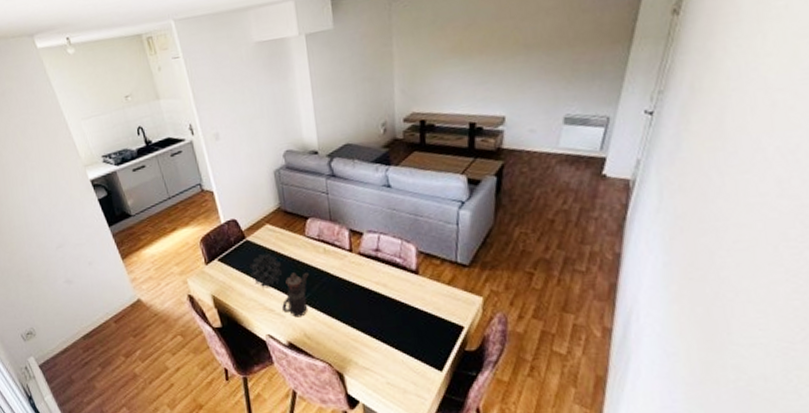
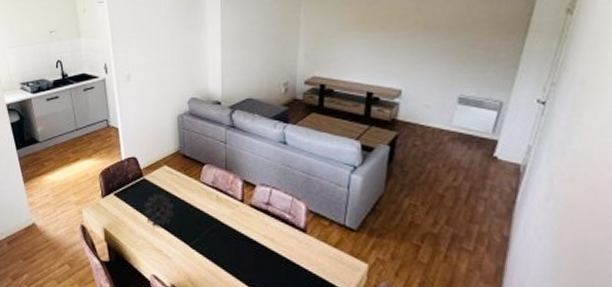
teapot: present [282,272,309,318] -> none [170,216,199,261]

